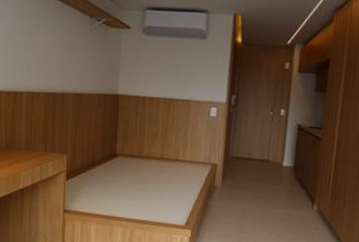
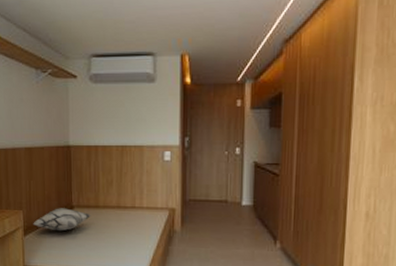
decorative pillow: none [76,155,134,179] -> present [33,208,91,232]

